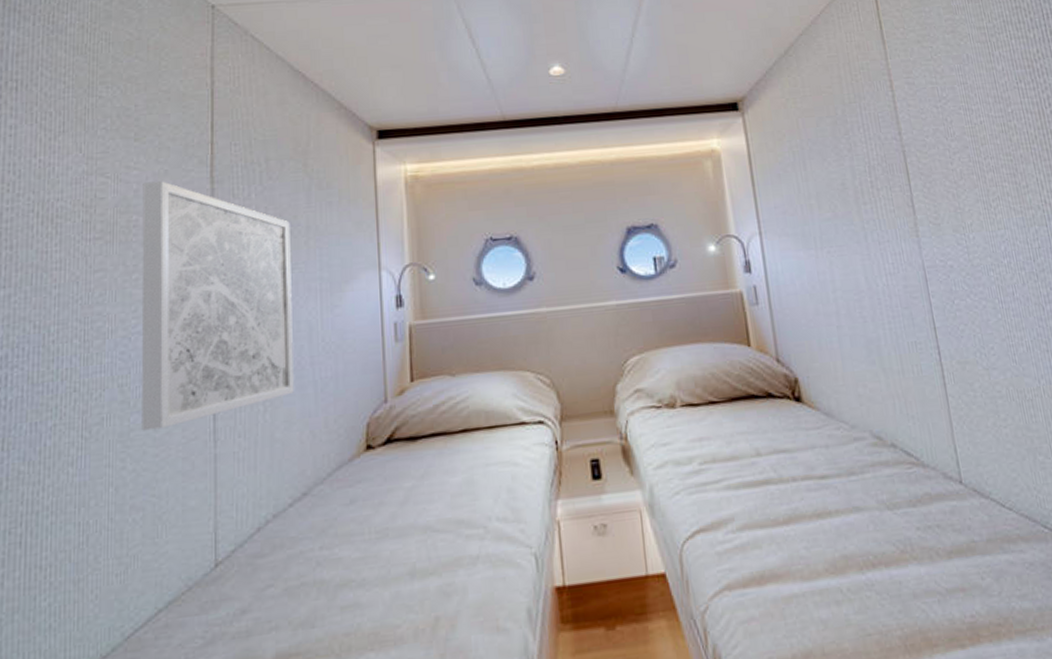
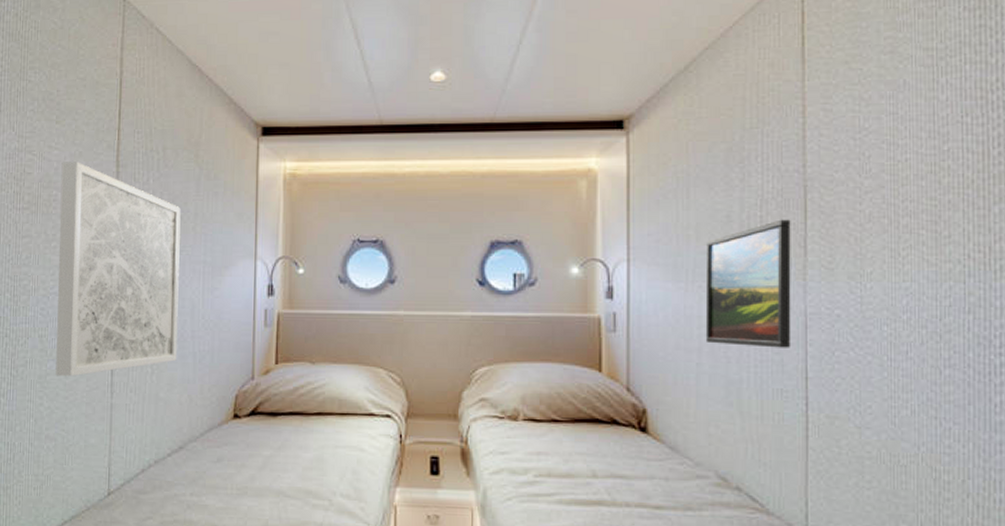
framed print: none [828,182,917,306] -> present [705,219,791,348]

